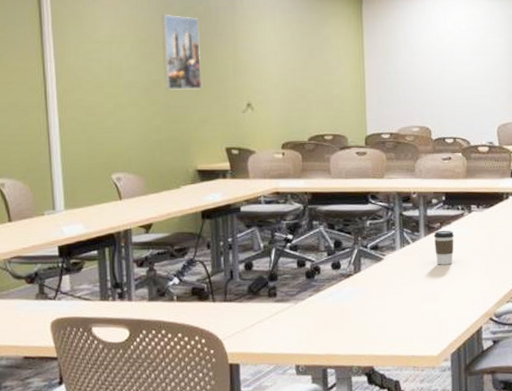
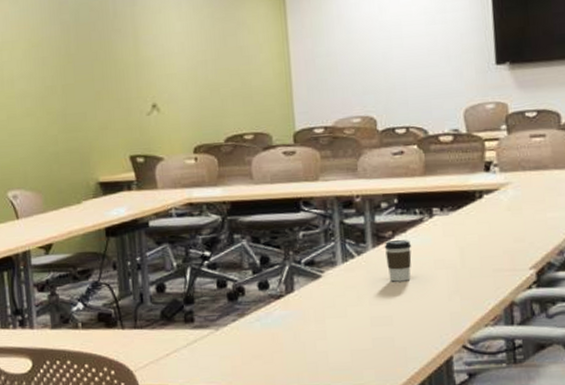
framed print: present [162,14,202,90] -> none [54,13,100,97]

